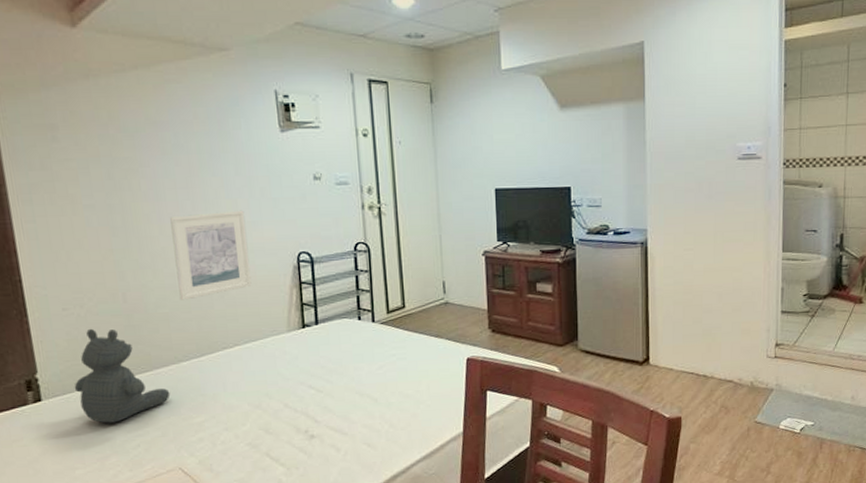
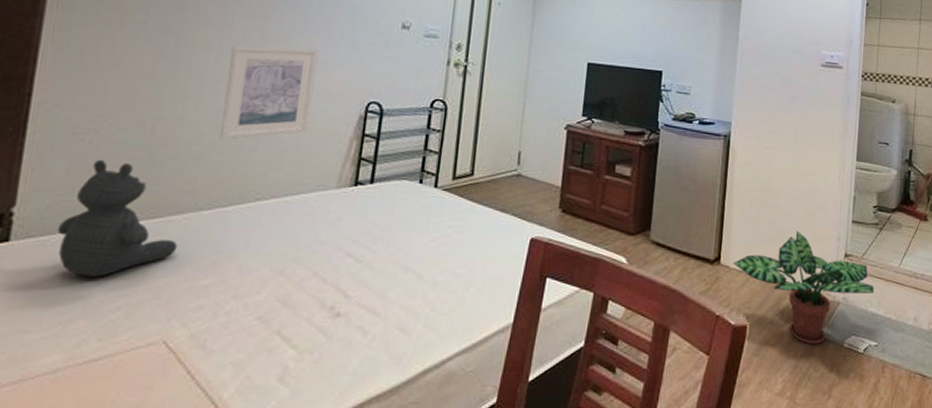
potted plant: none [661,326,809,429] -> present [732,230,875,345]

